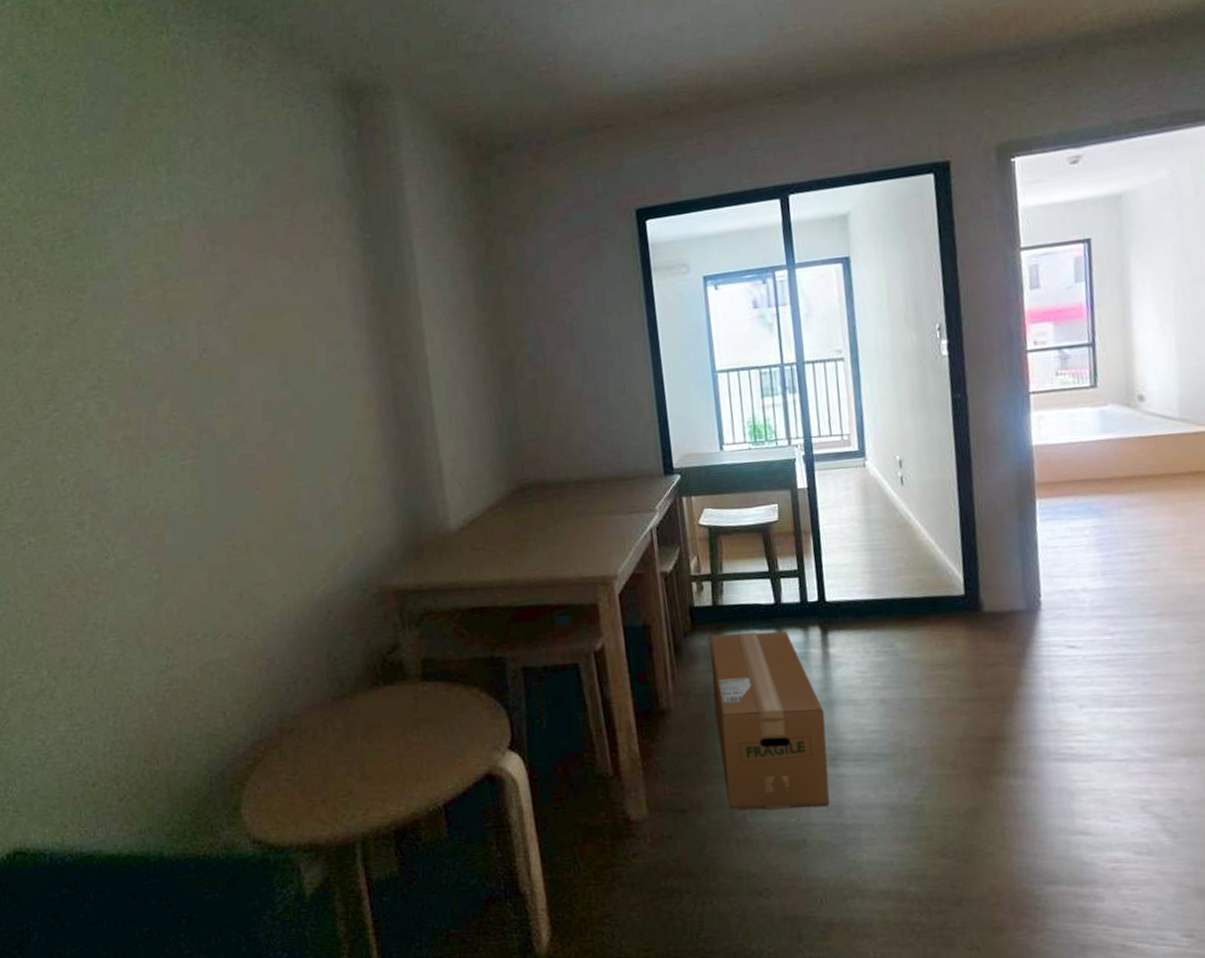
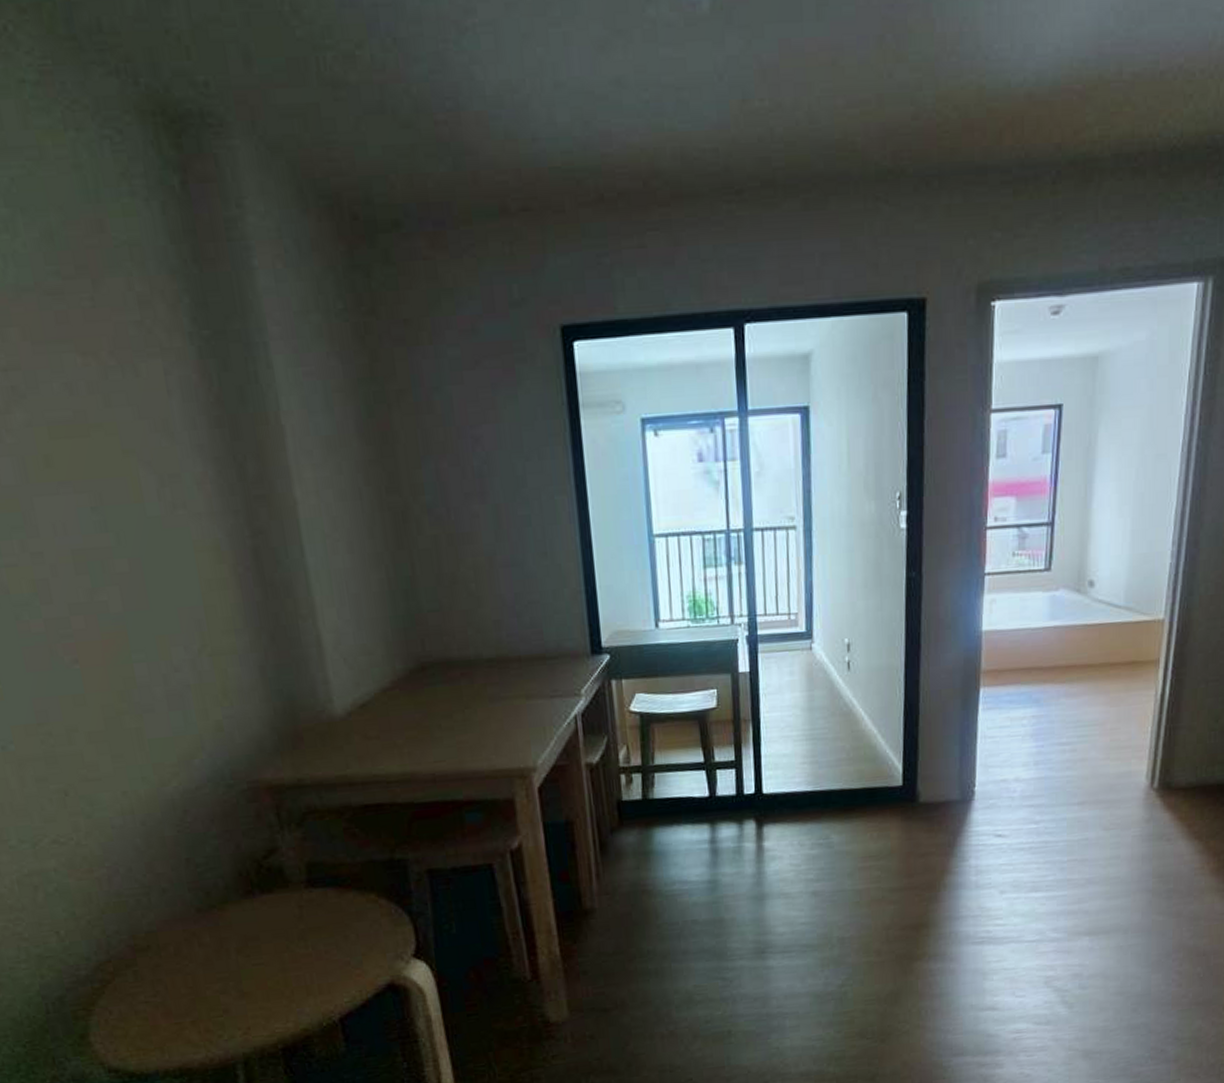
box: present [709,631,830,810] -> none [638,825,757,1007]

